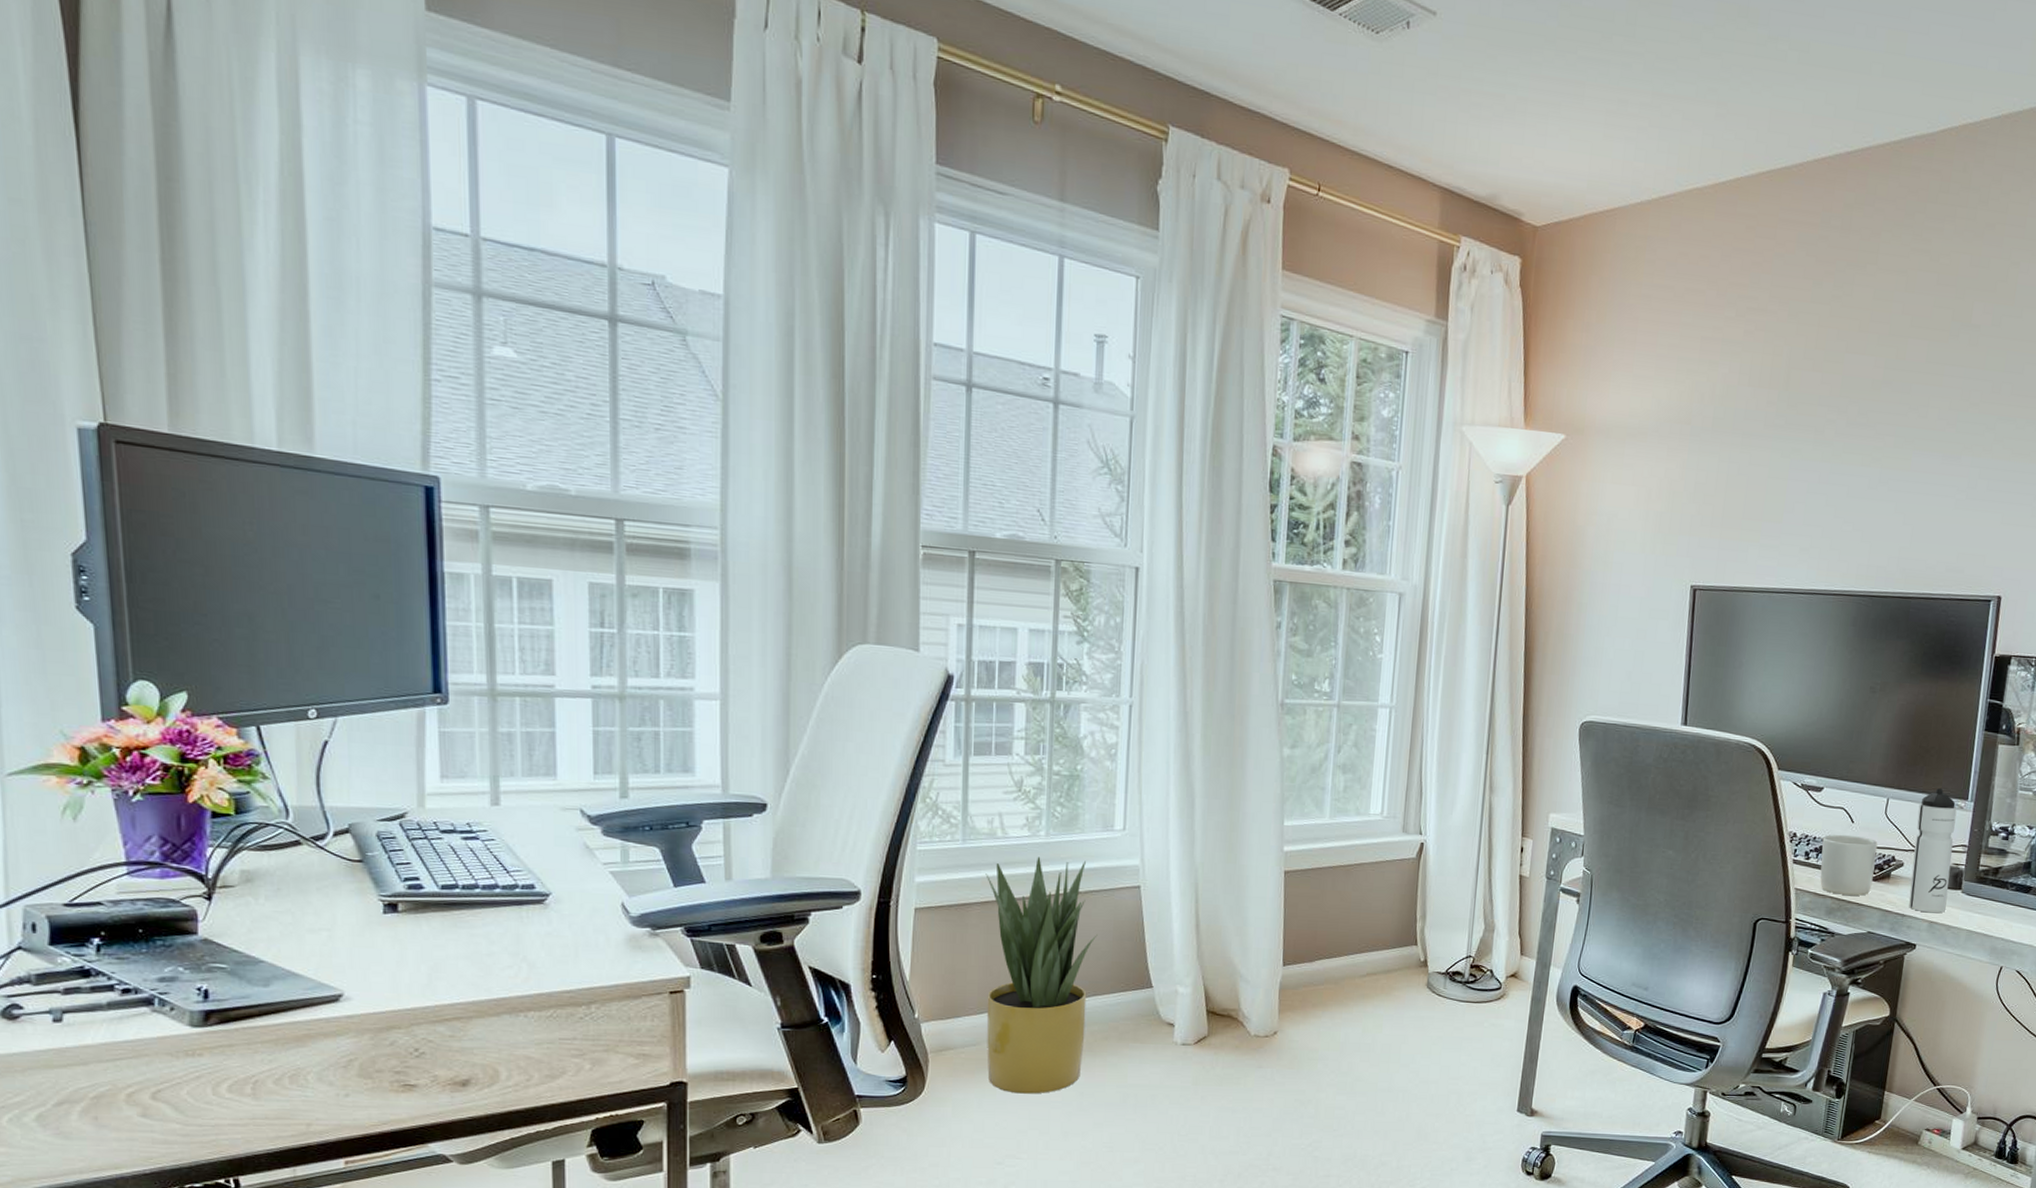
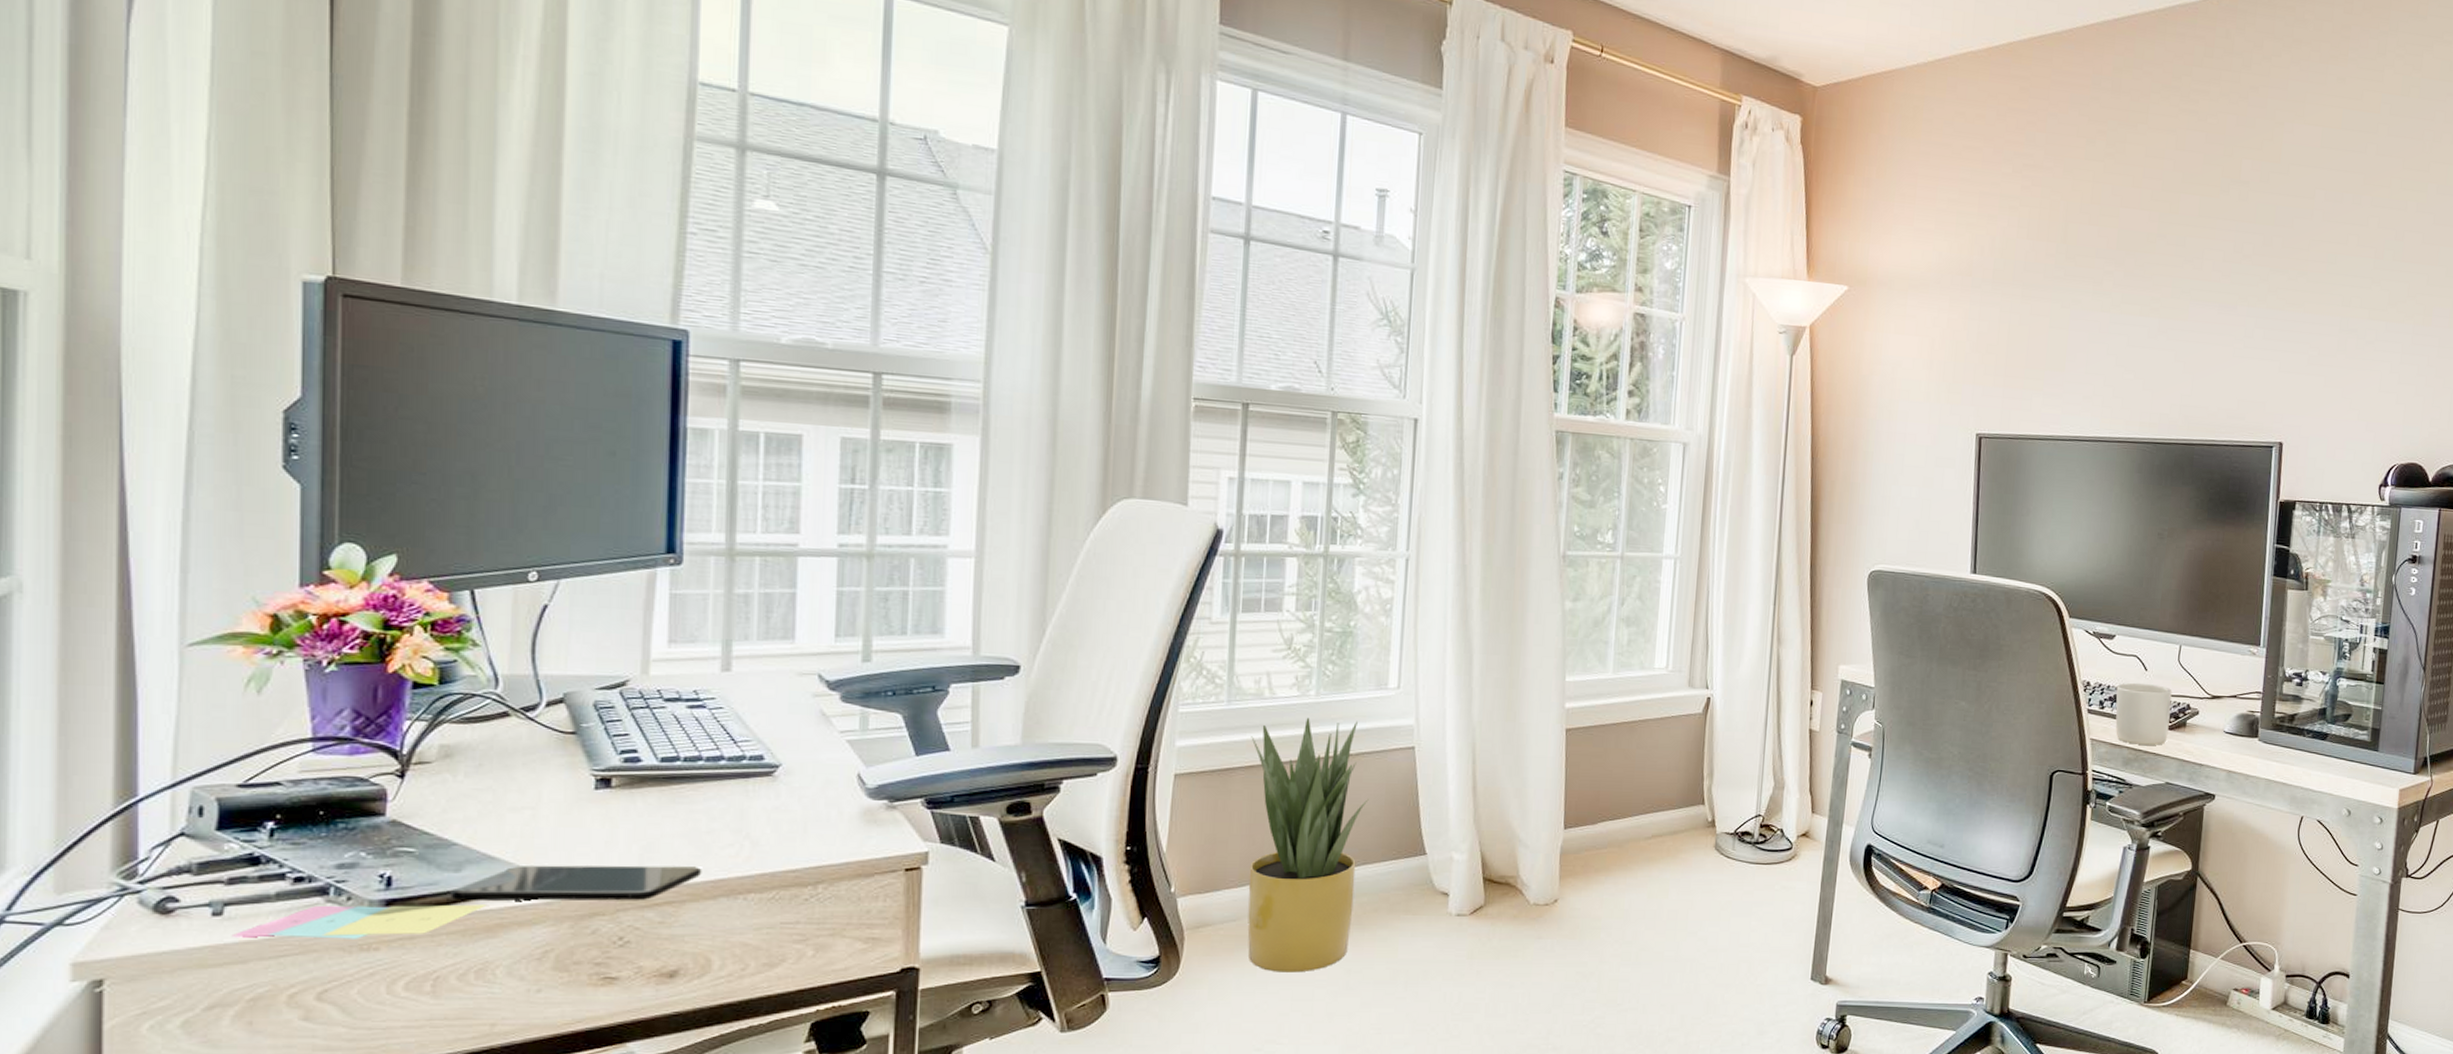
sticky notes: none [71,1015,296,1046] -> present [231,904,488,939]
smartphone: none [261,981,486,1017] -> present [450,865,702,901]
water bottle: present [1909,788,1957,914] -> none [2205,635,2250,762]

